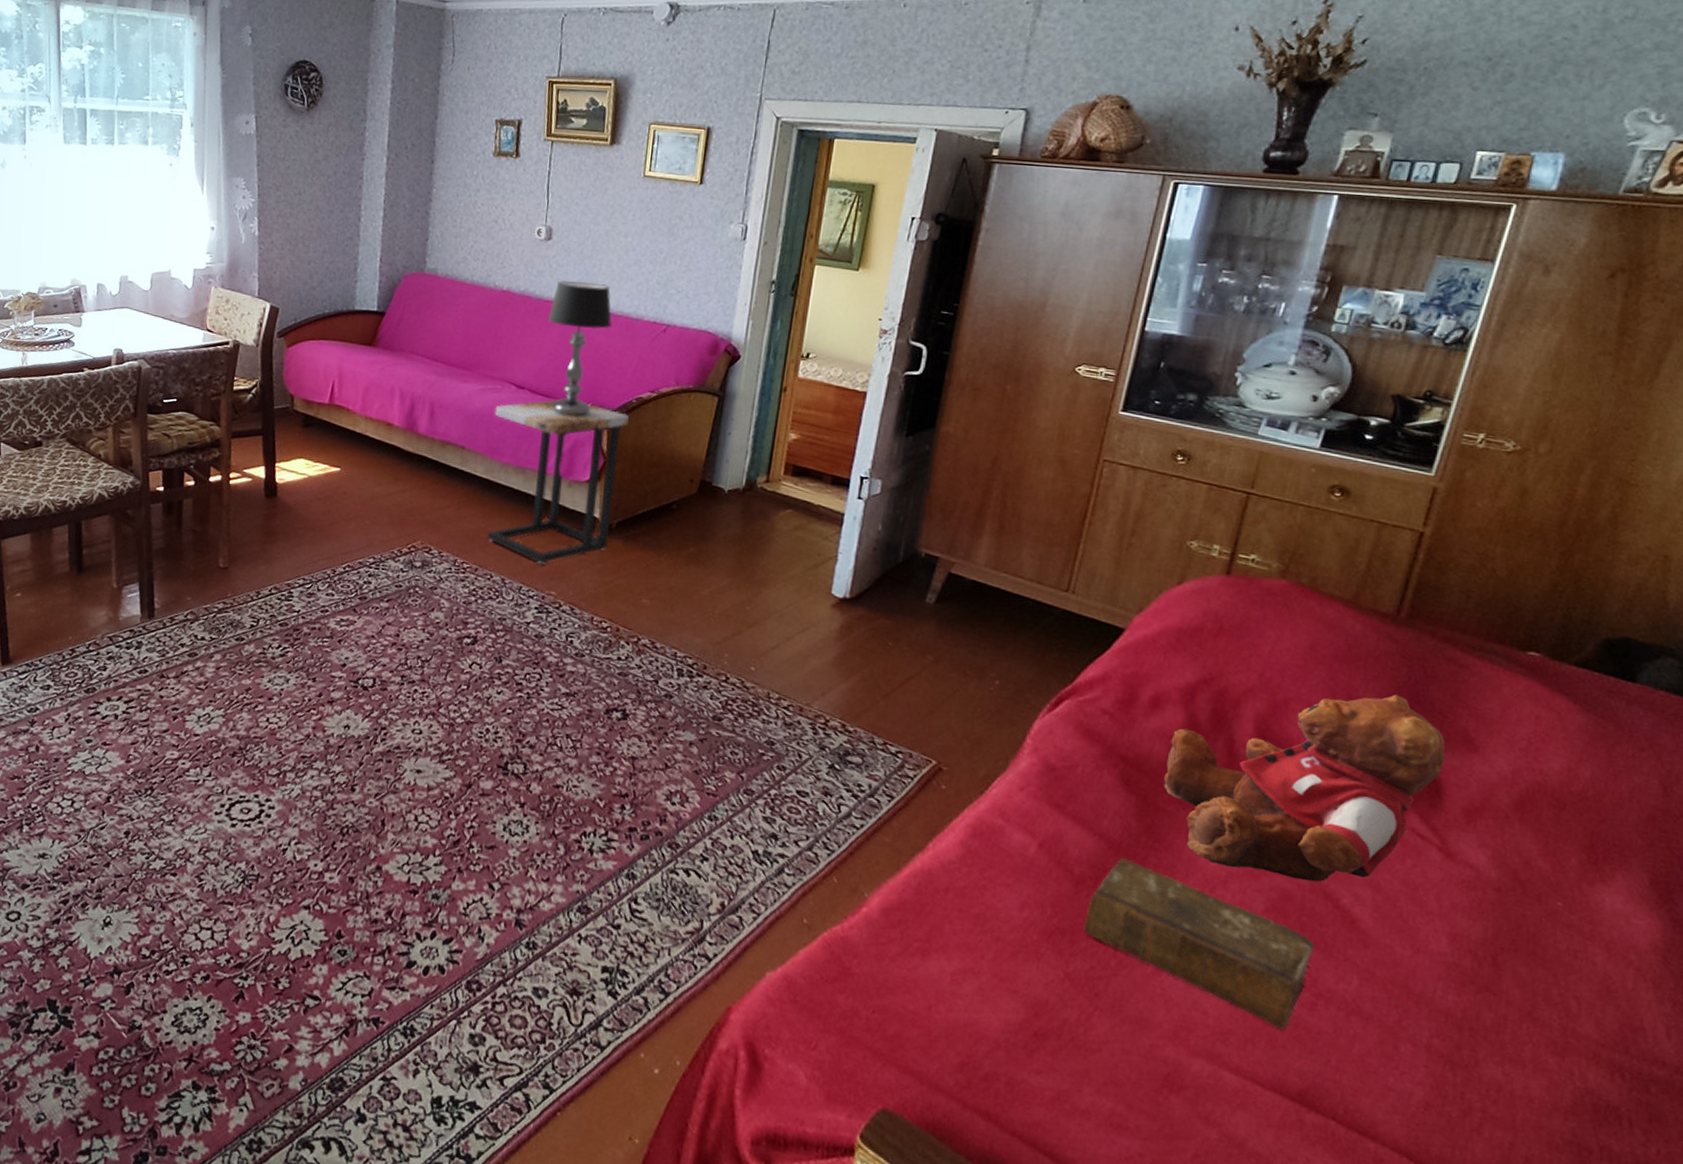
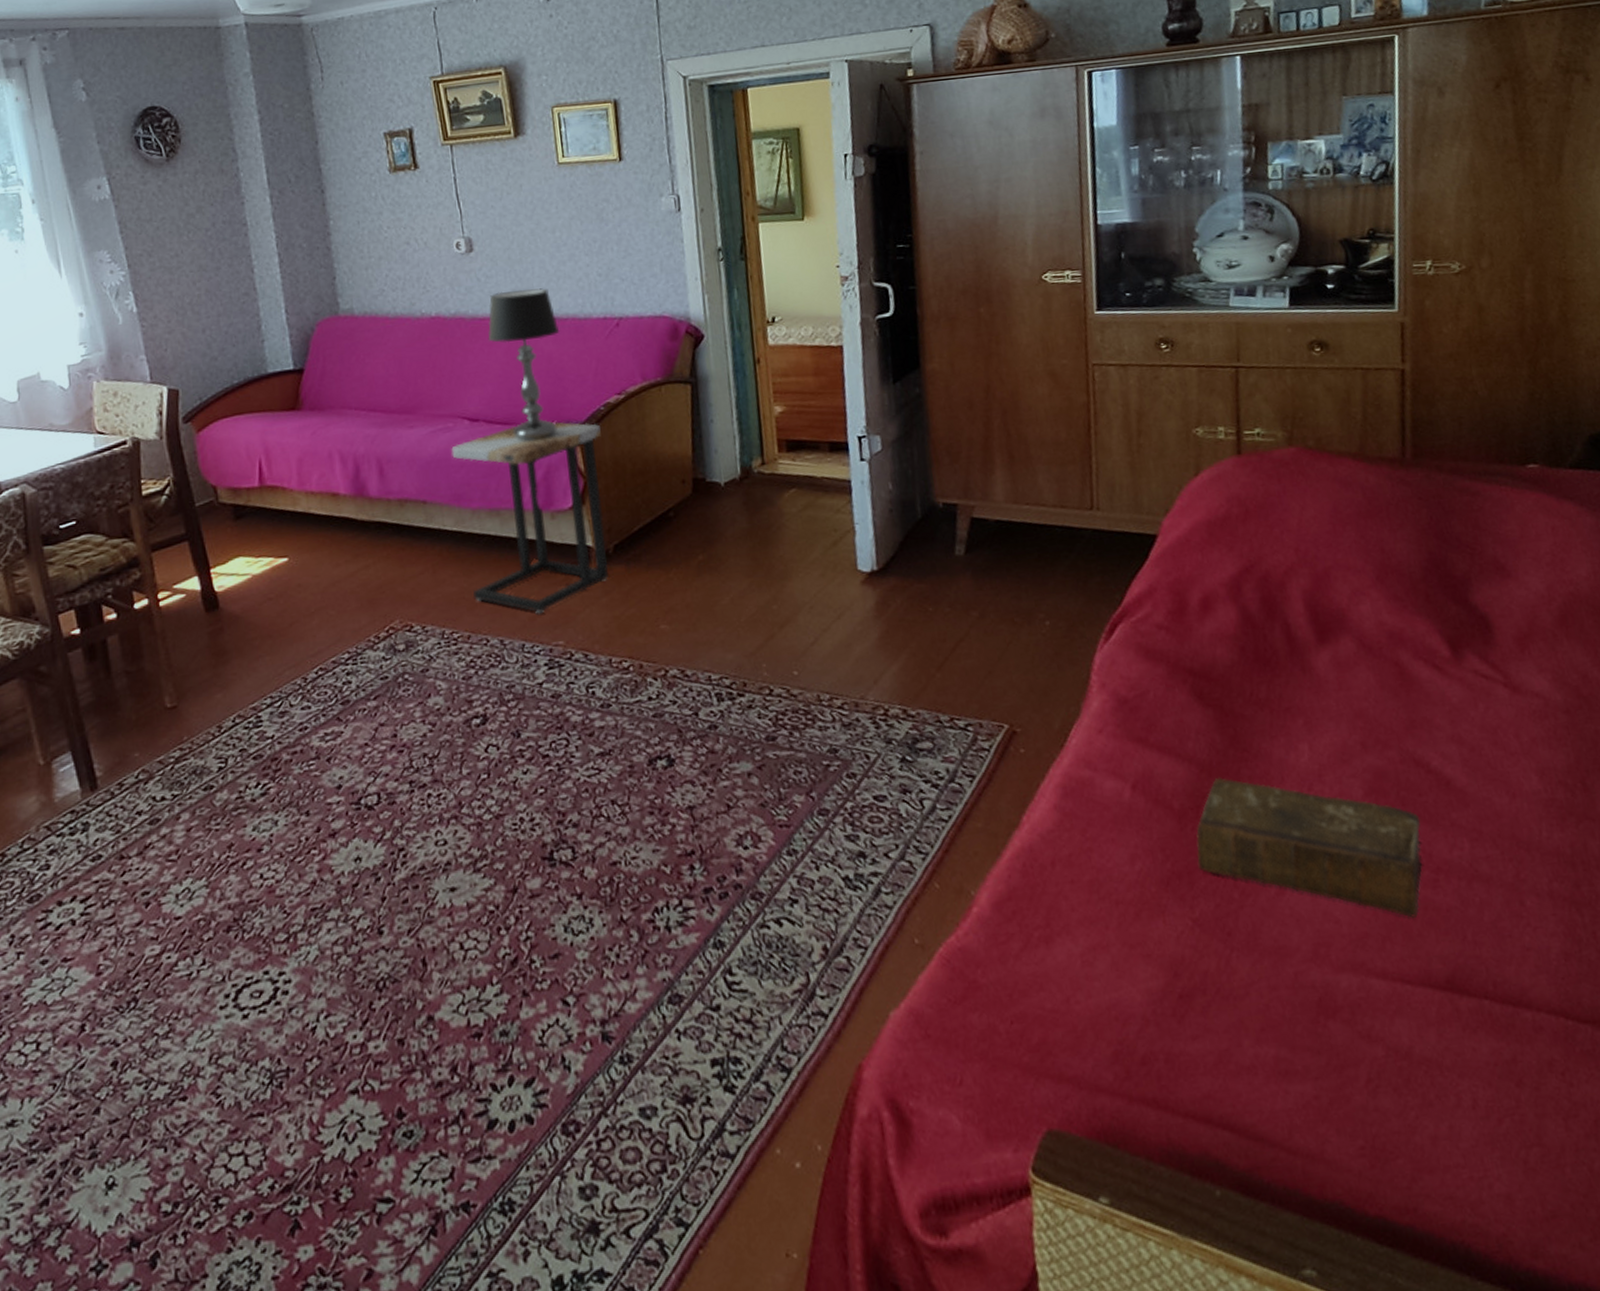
teddy bear: present [1164,694,1446,882] -> none [1230,538,1486,760]

